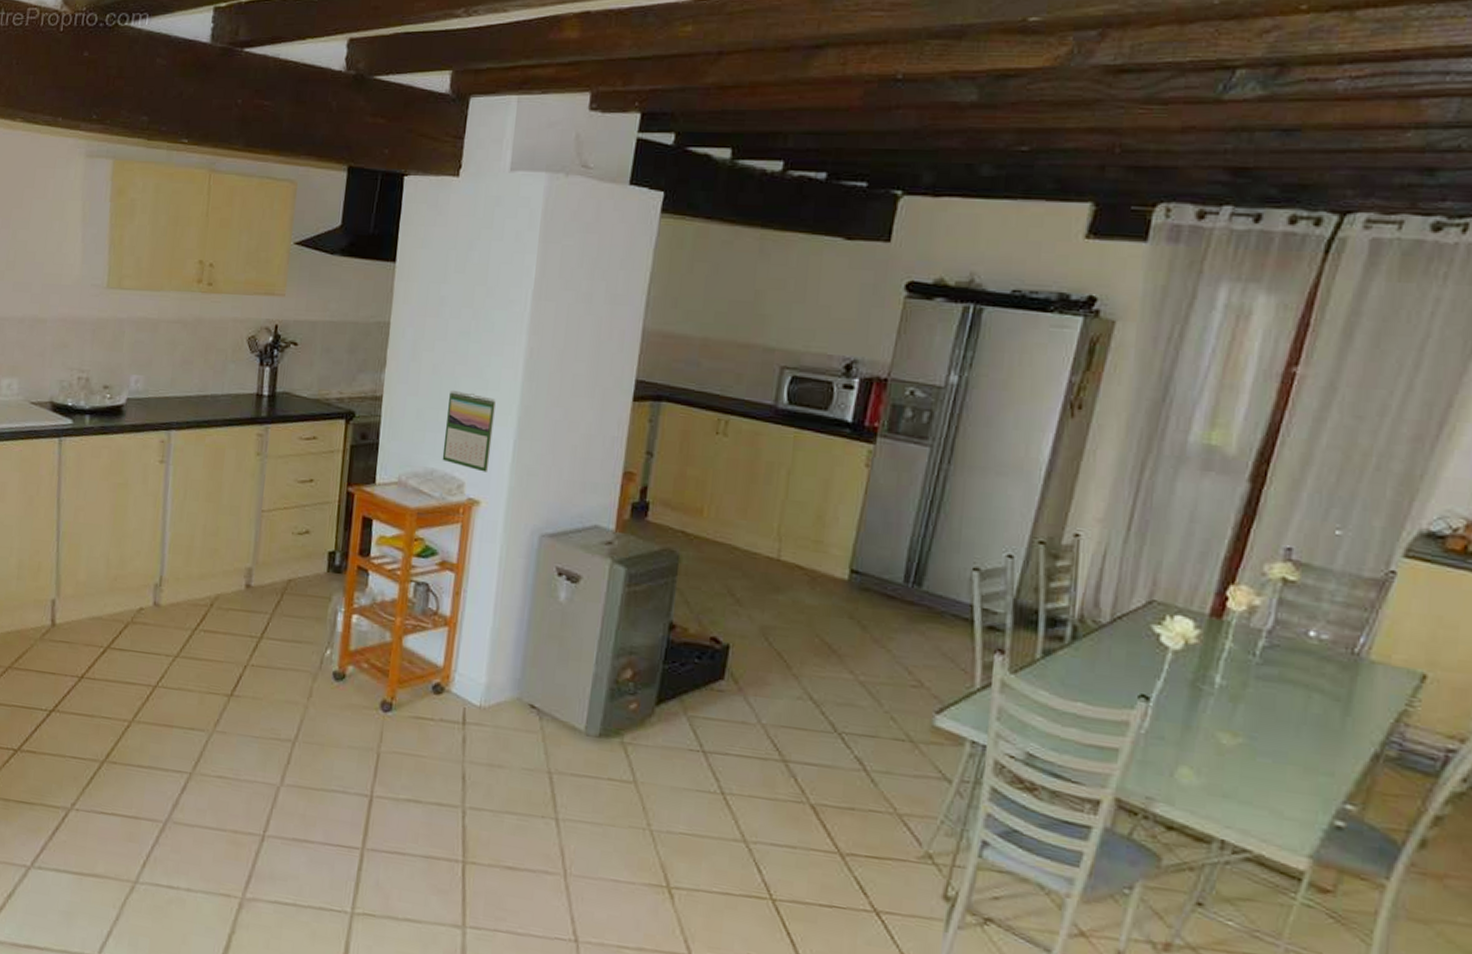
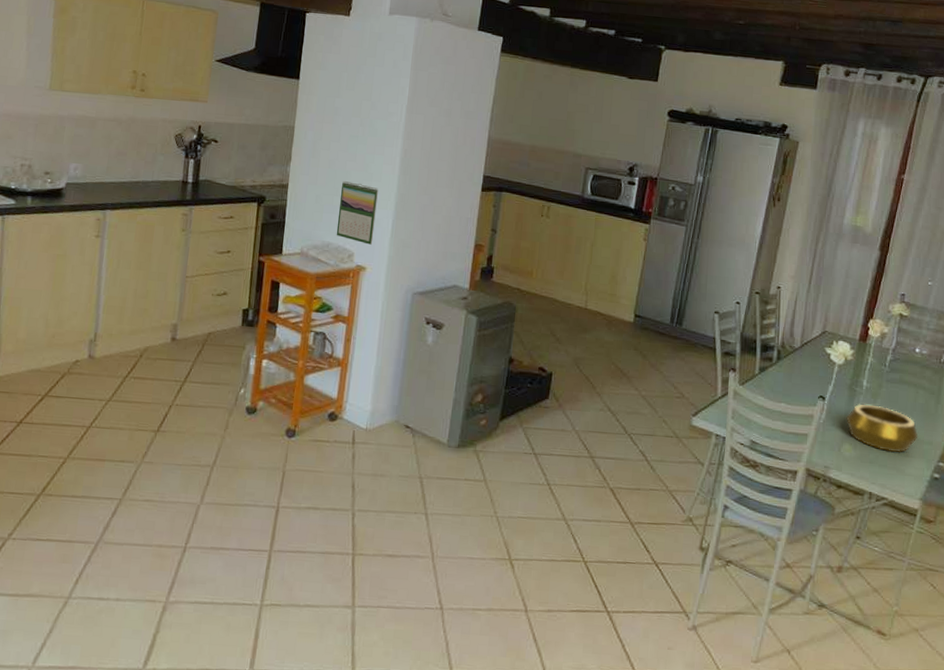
decorative bowl: none [1184,709,1310,785] -> present [846,403,918,453]

